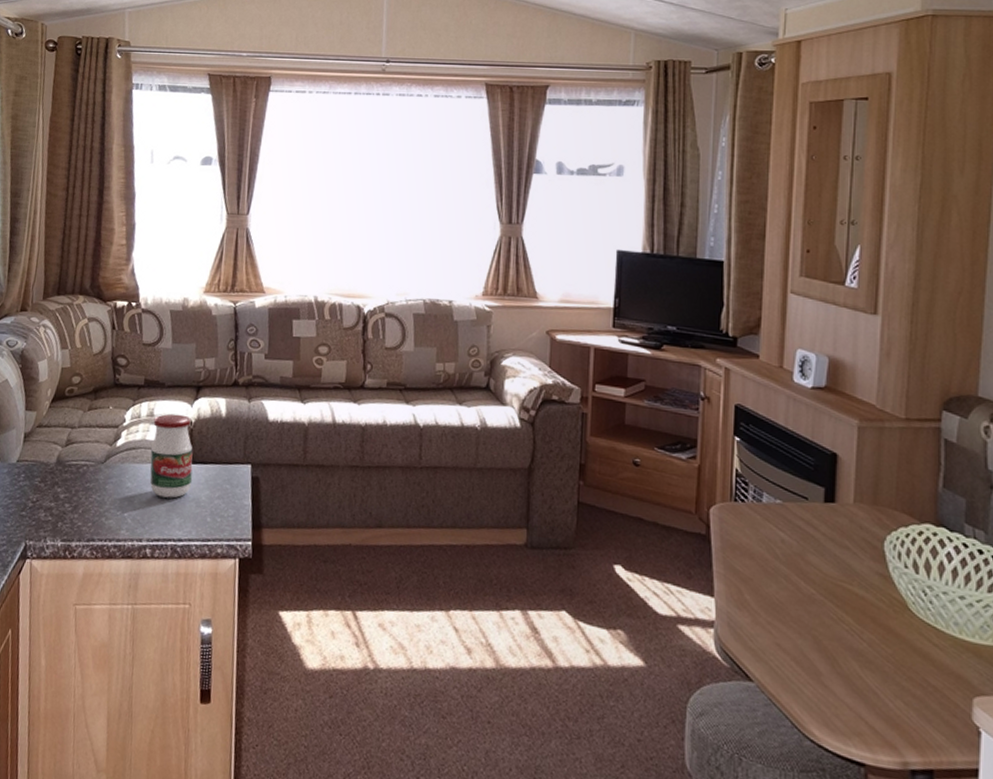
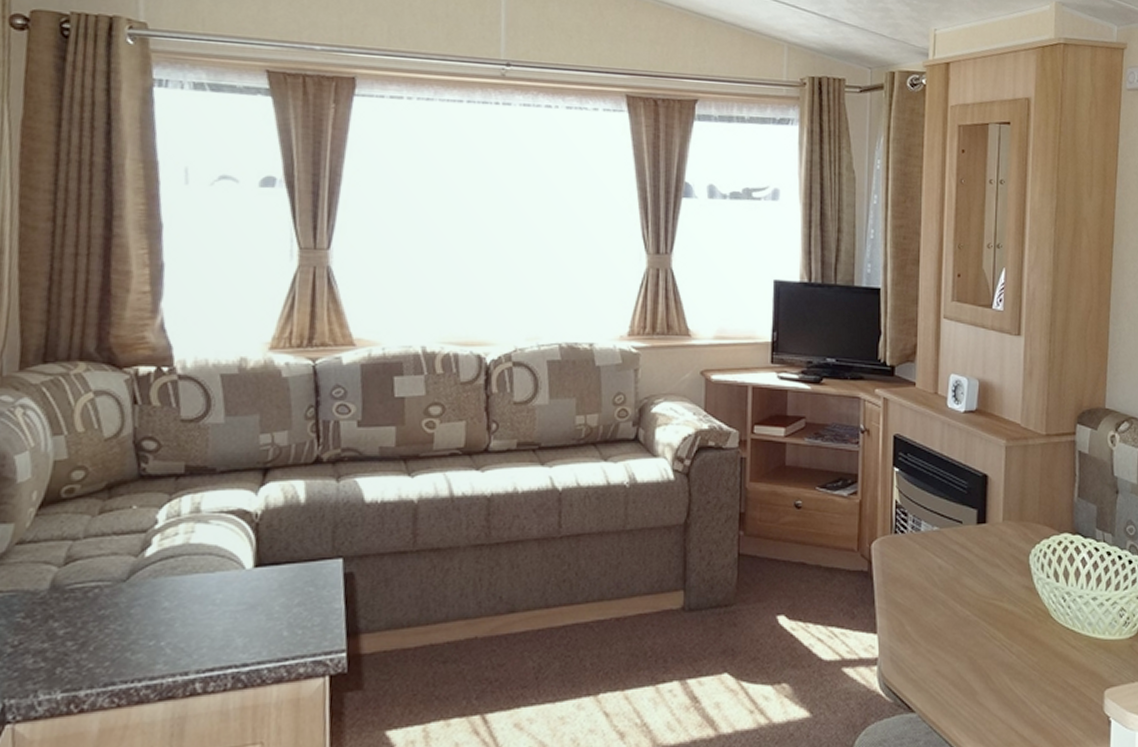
jar: present [149,414,193,499] -> none [197,506,261,614]

